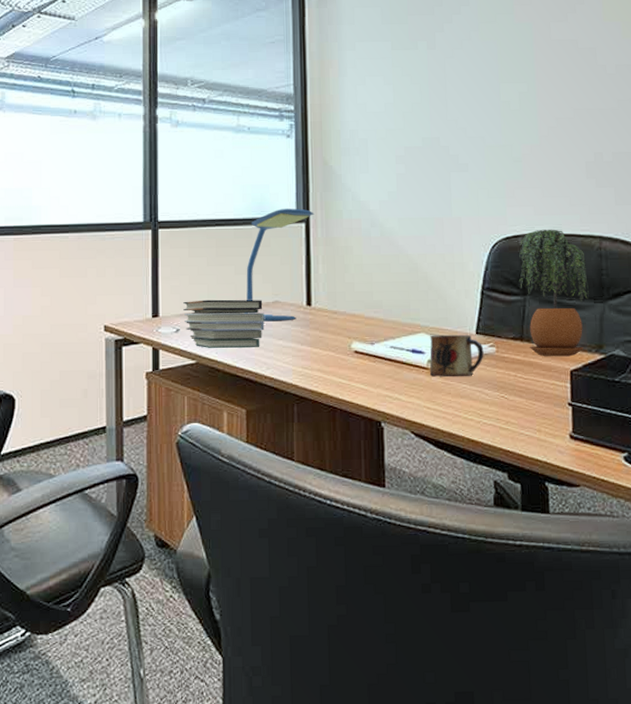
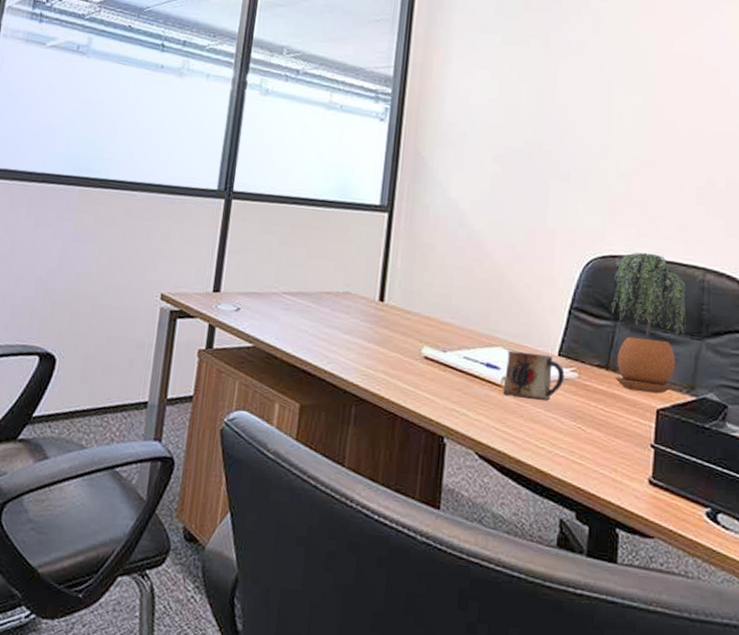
book stack: present [183,299,265,348] -> none [247,279,333,339]
desk lamp: present [245,208,314,322] -> none [312,194,399,315]

